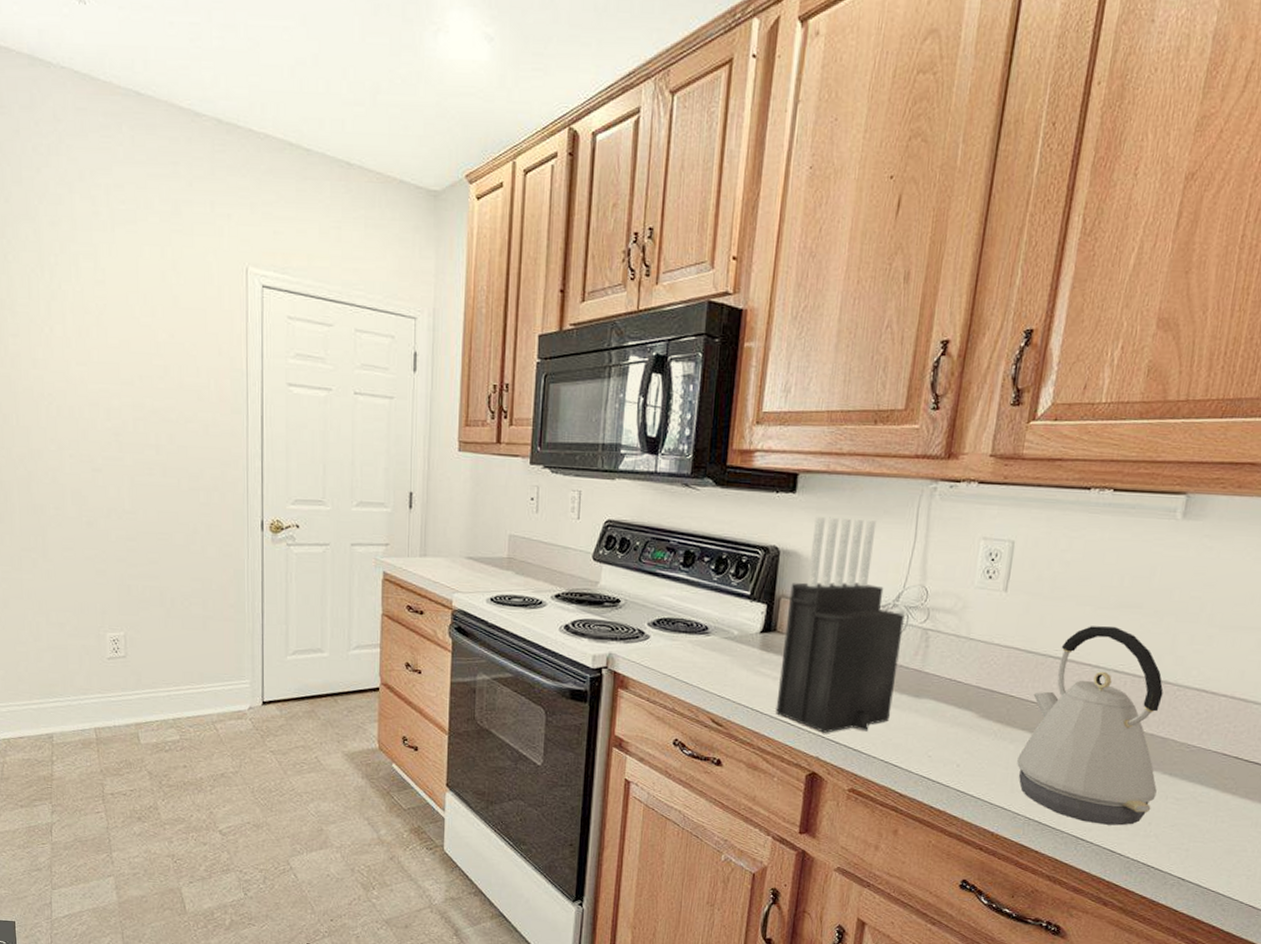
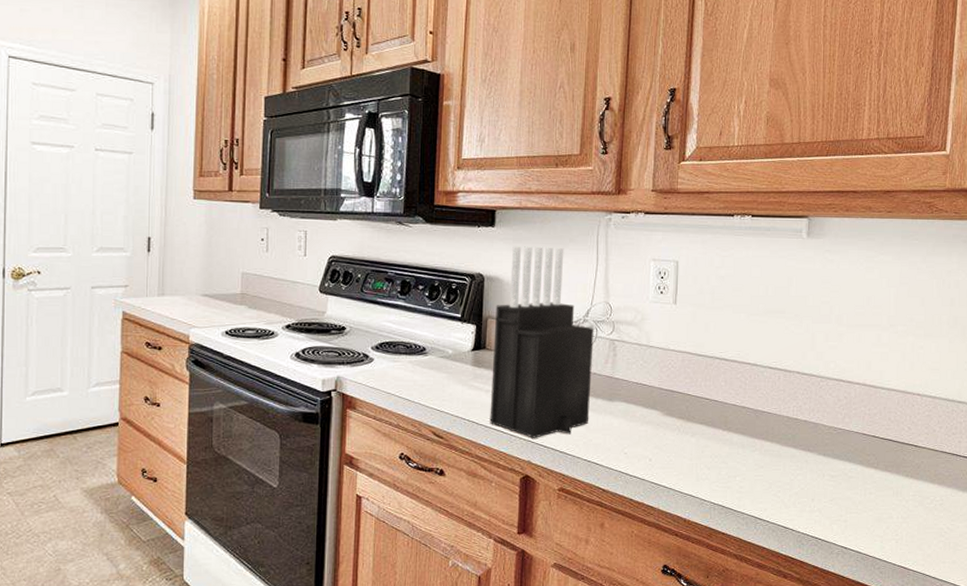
kettle: present [1017,626,1164,826] -> none [699,329,815,504]

